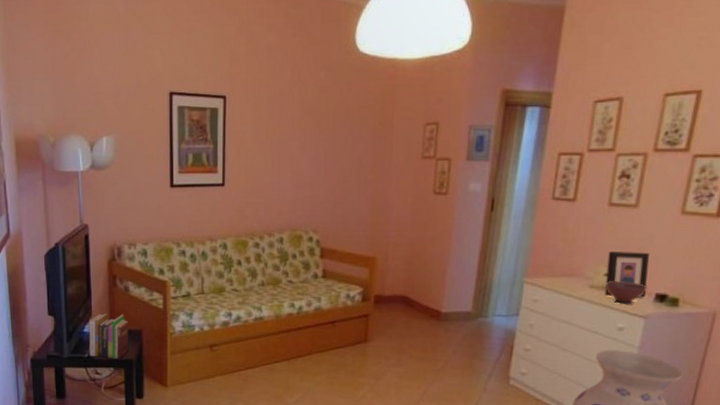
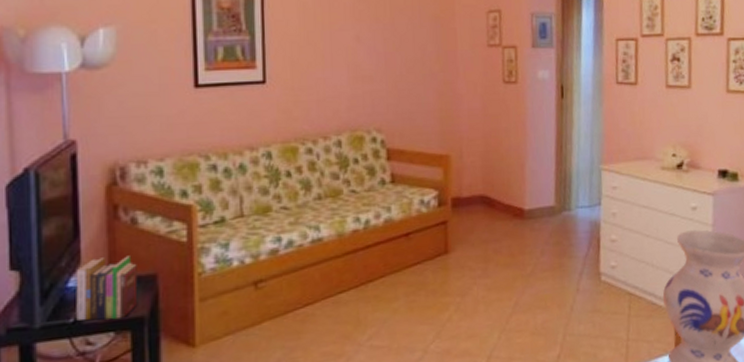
picture frame: present [605,251,649,298] -> none [672,130,710,176]
bowl: present [605,281,648,303] -> none [675,160,711,182]

